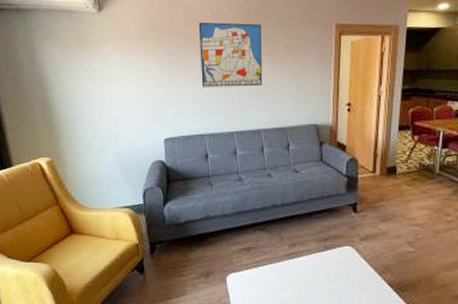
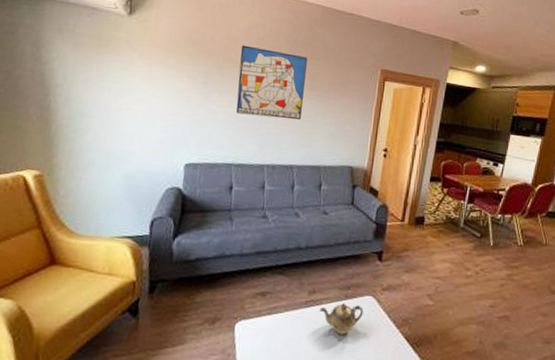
teapot: none [301,254,344,283] -> present [319,303,364,335]

